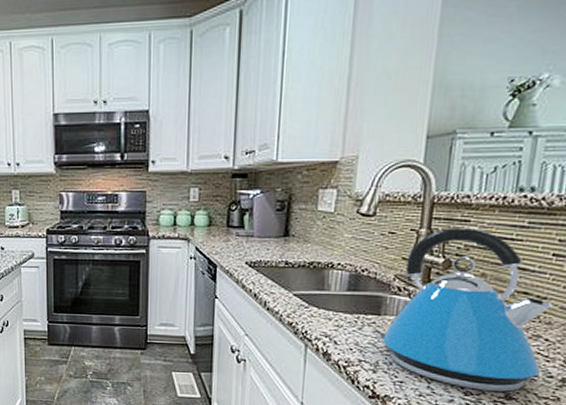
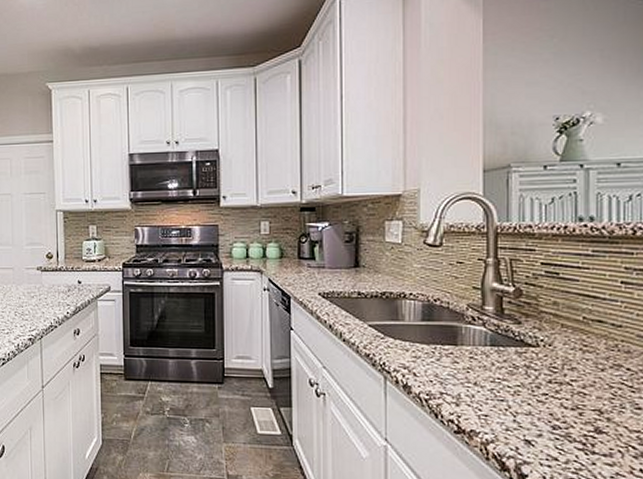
kettle: present [375,227,553,392] -> none [454,256,629,425]

